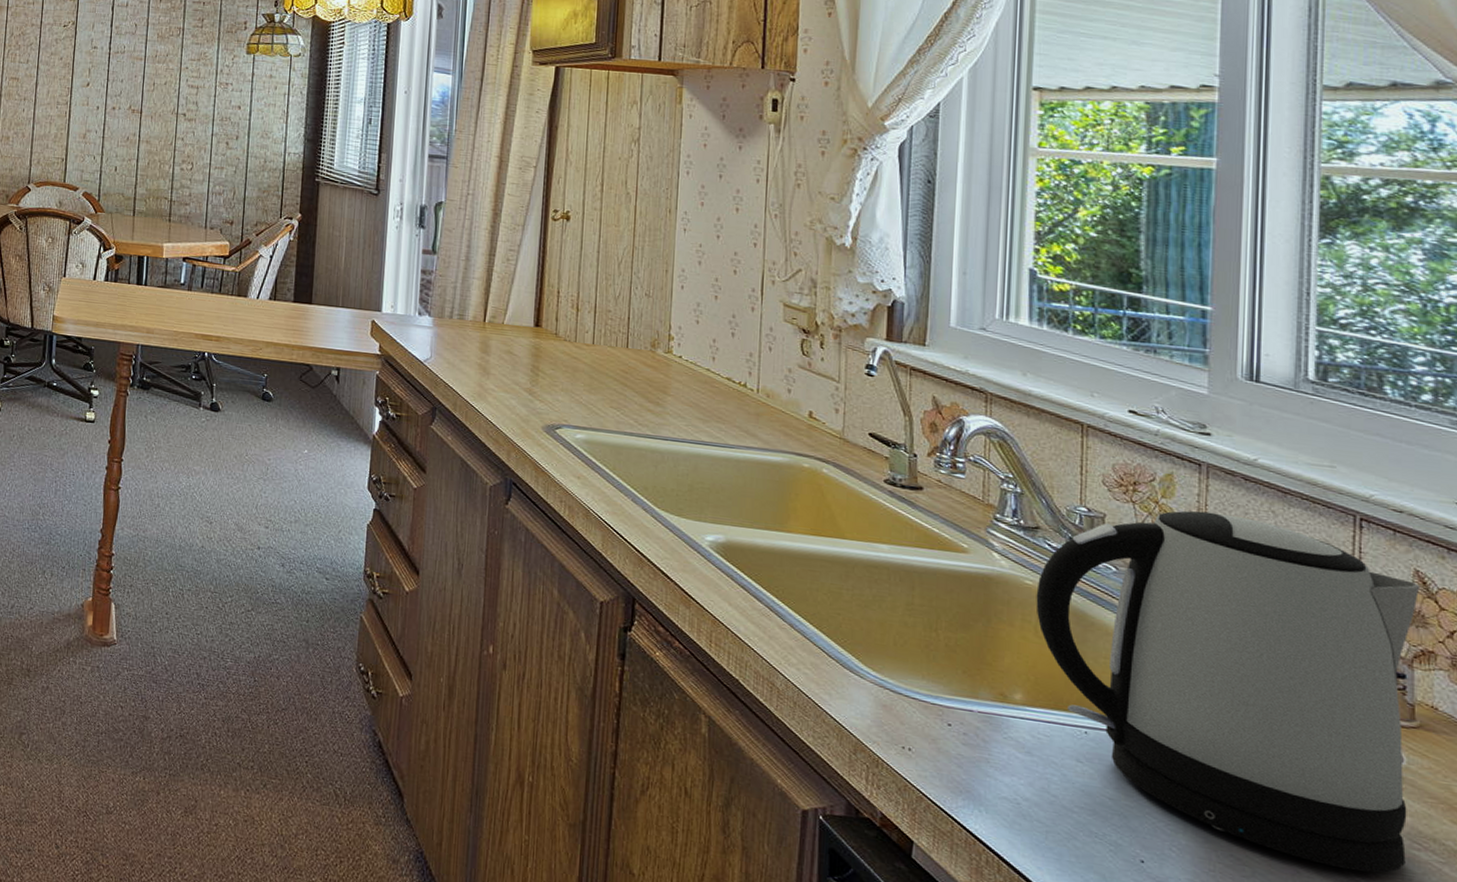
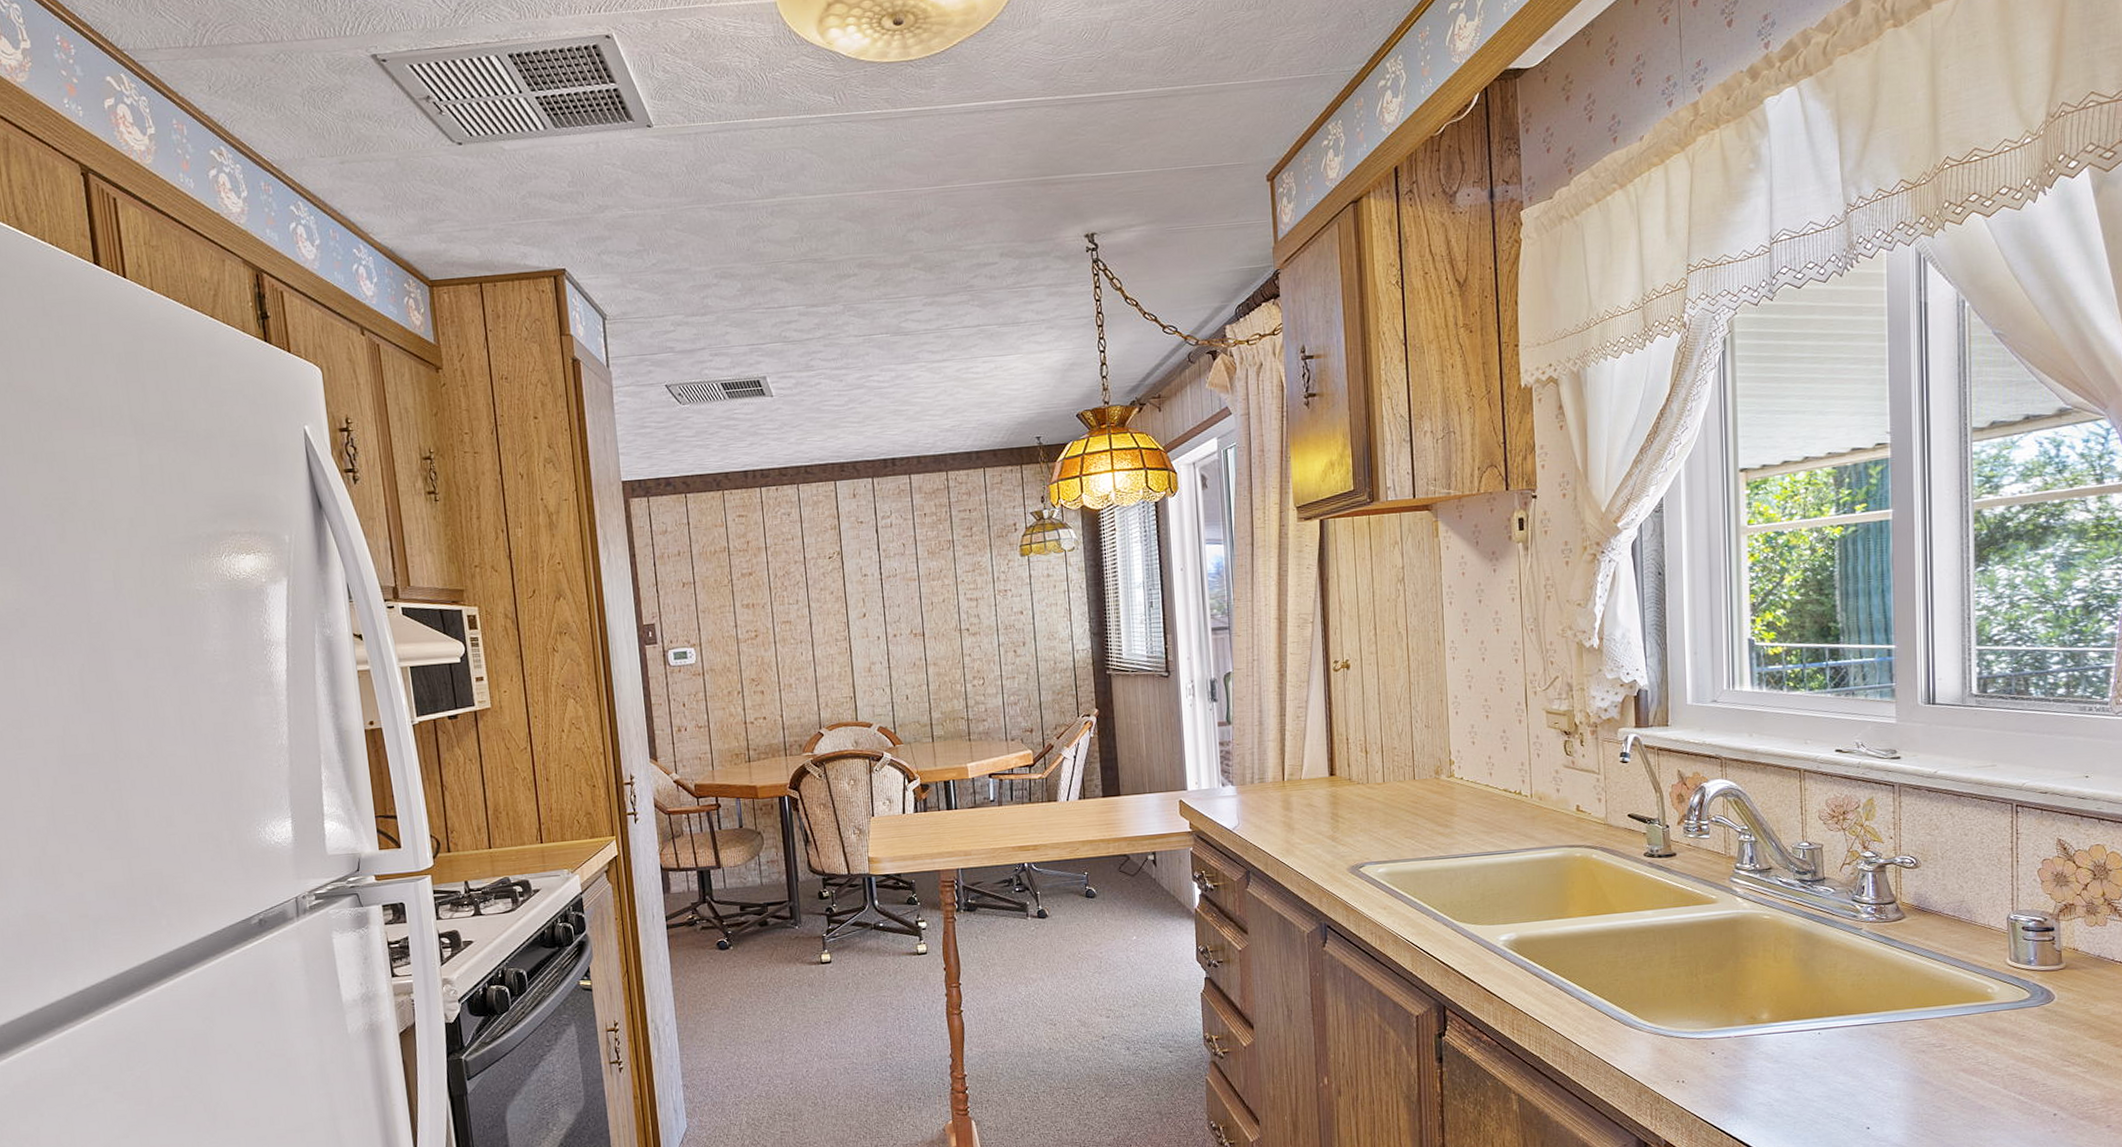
kettle: present [1036,510,1421,873] -> none [1773,823,2062,1096]

